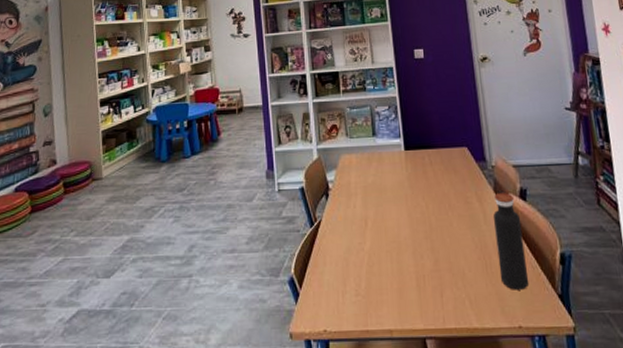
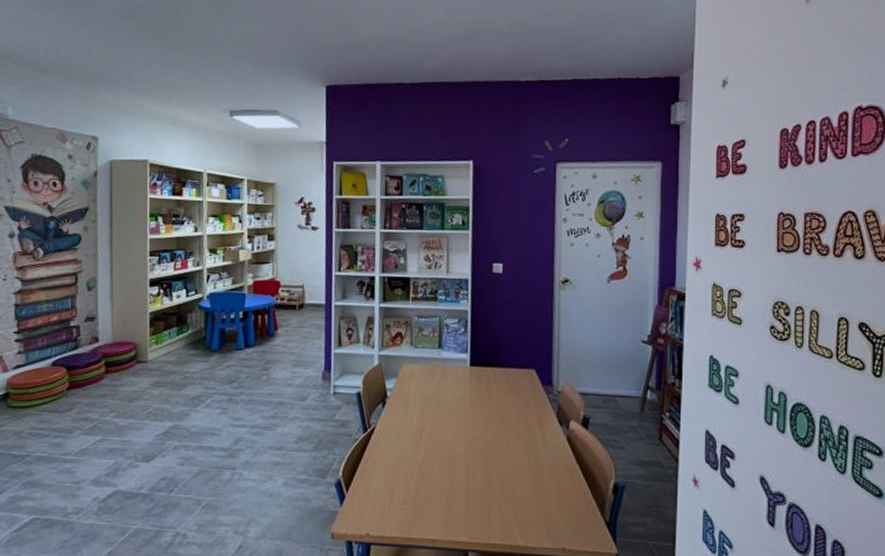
water bottle: present [492,193,529,290] -> none [550,419,580,514]

